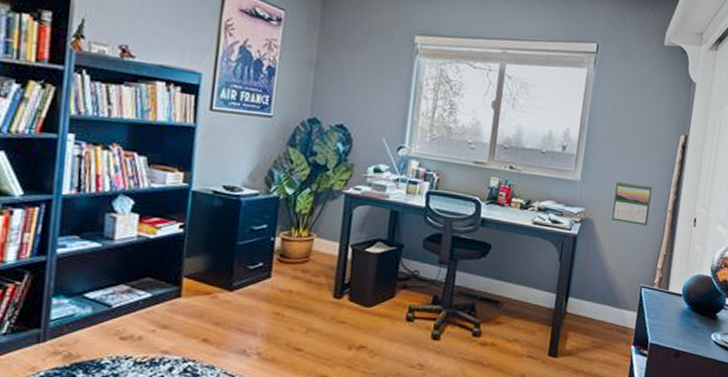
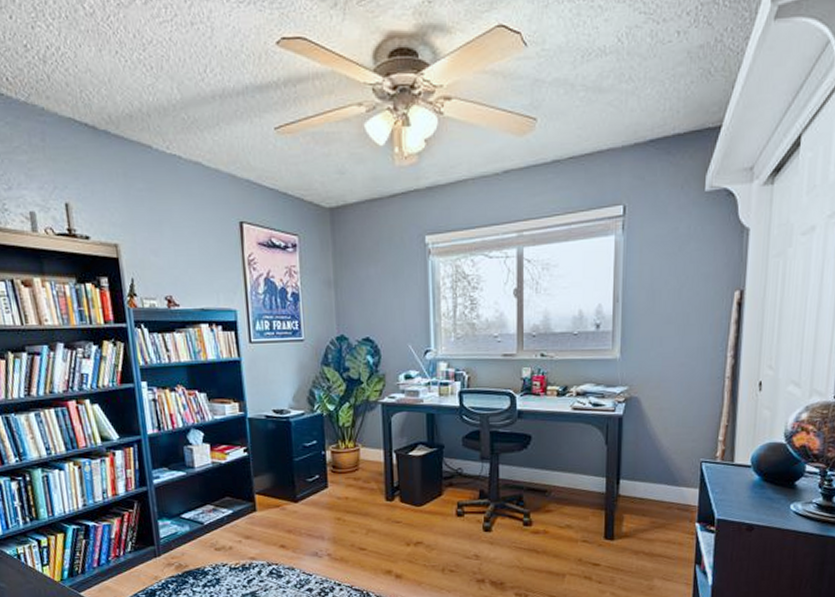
calendar: present [612,180,653,226] -> none [660,352,705,397]

